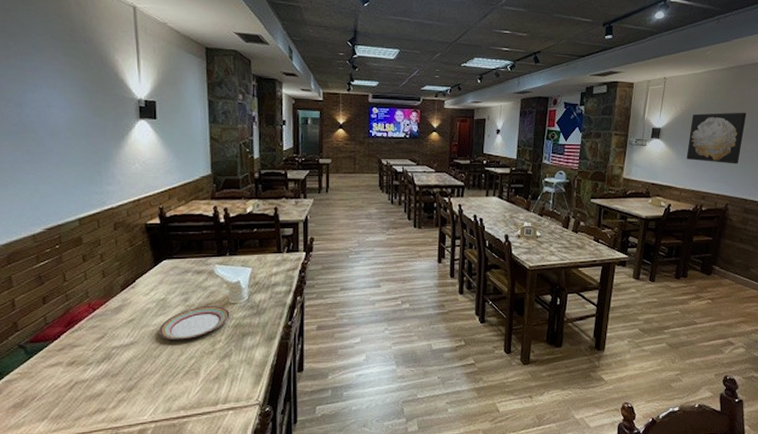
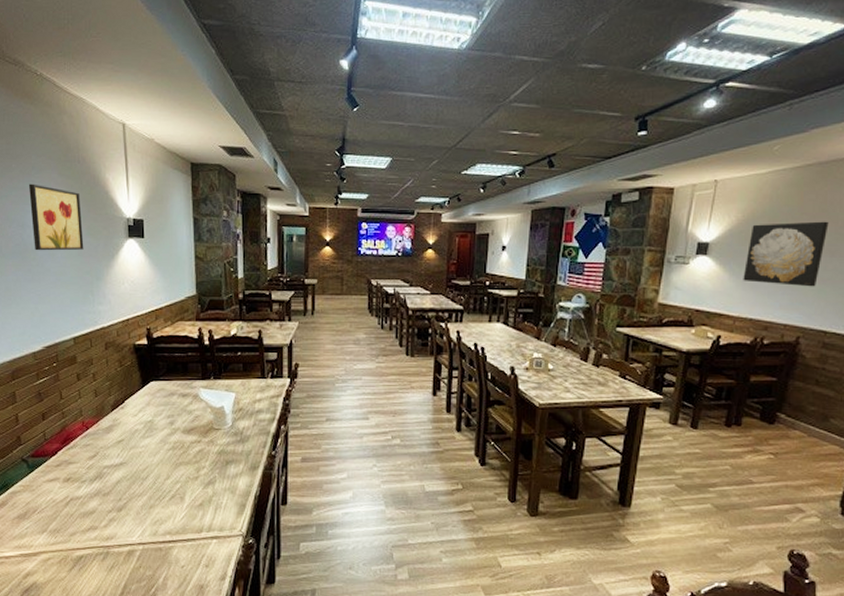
wall art: none [27,62,91,131] -> present [28,183,84,251]
plate: present [159,306,230,339] -> none [147,430,214,463]

